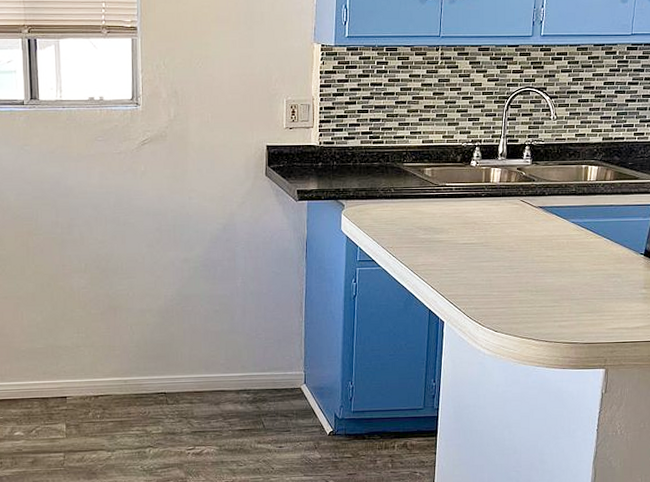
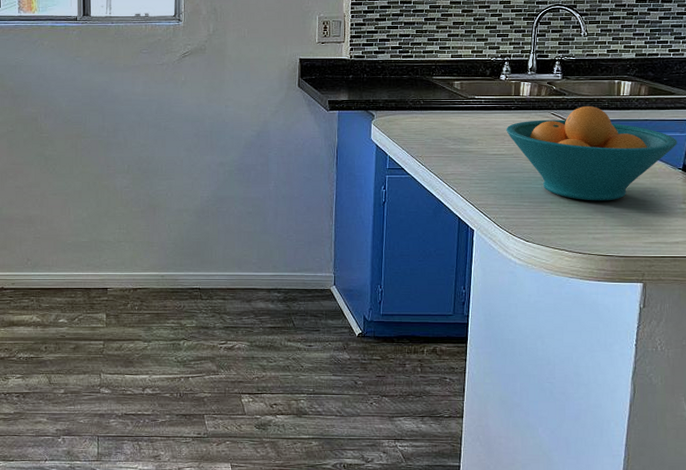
fruit bowl: none [476,191,640,289] -> present [506,105,678,201]

